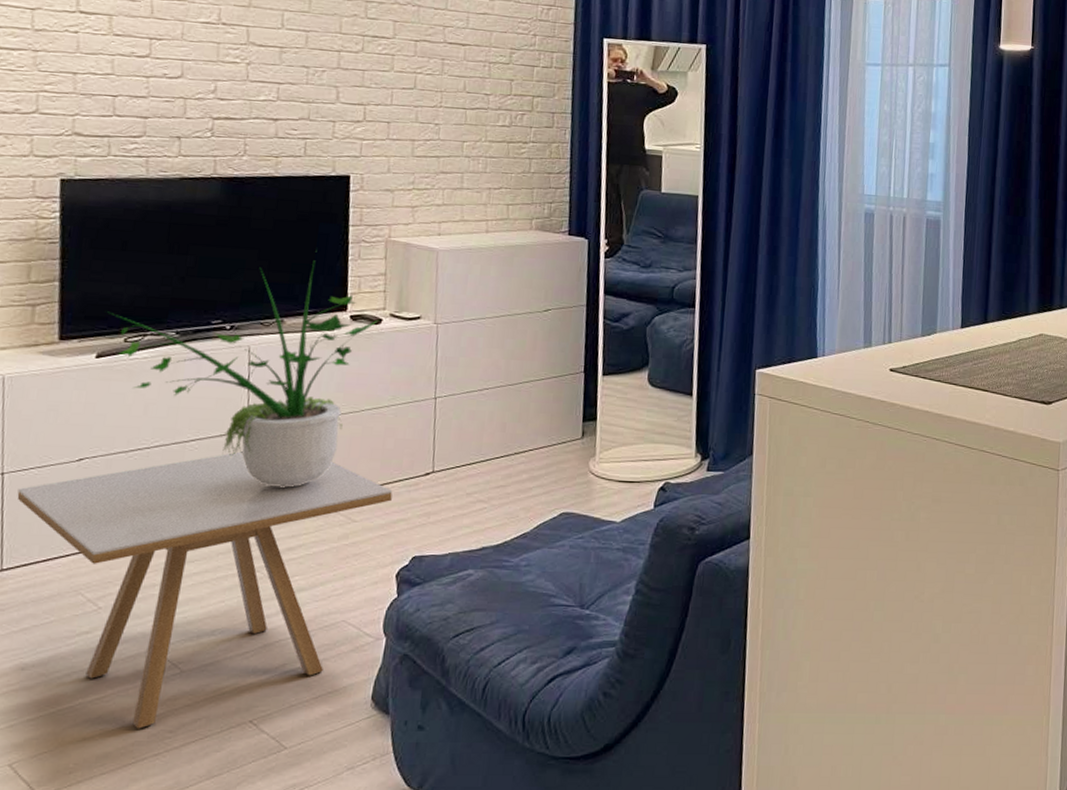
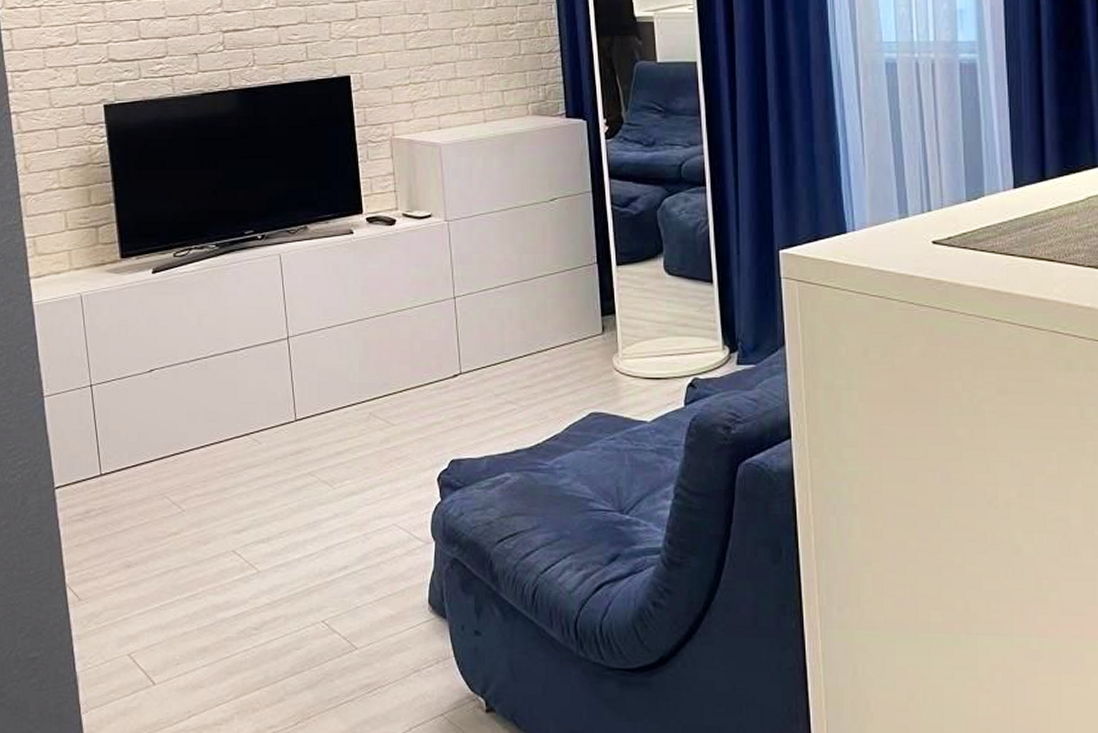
side table: present [17,451,393,729] -> none [105,358,425,626]
potted plant: present [107,250,379,488] -> none [157,154,393,393]

